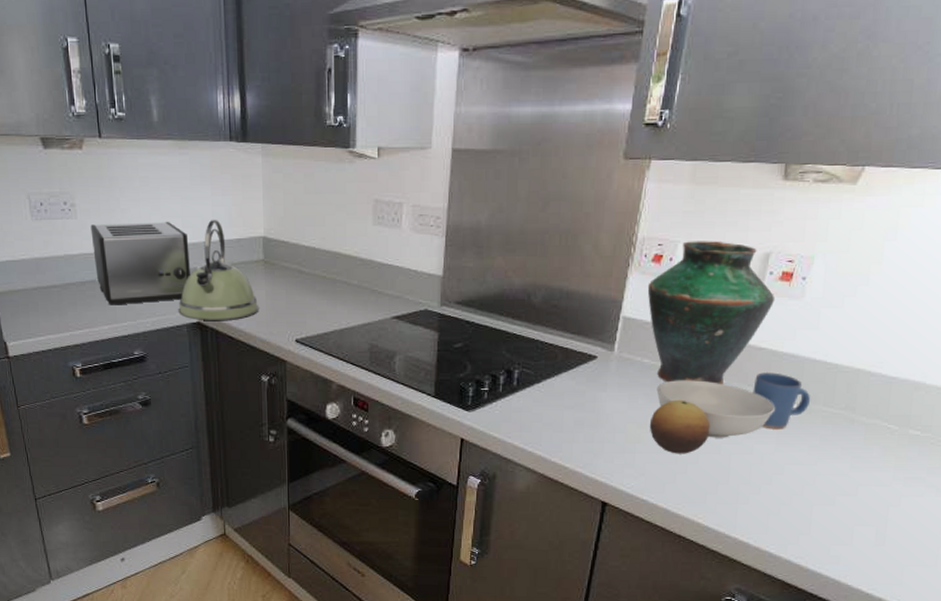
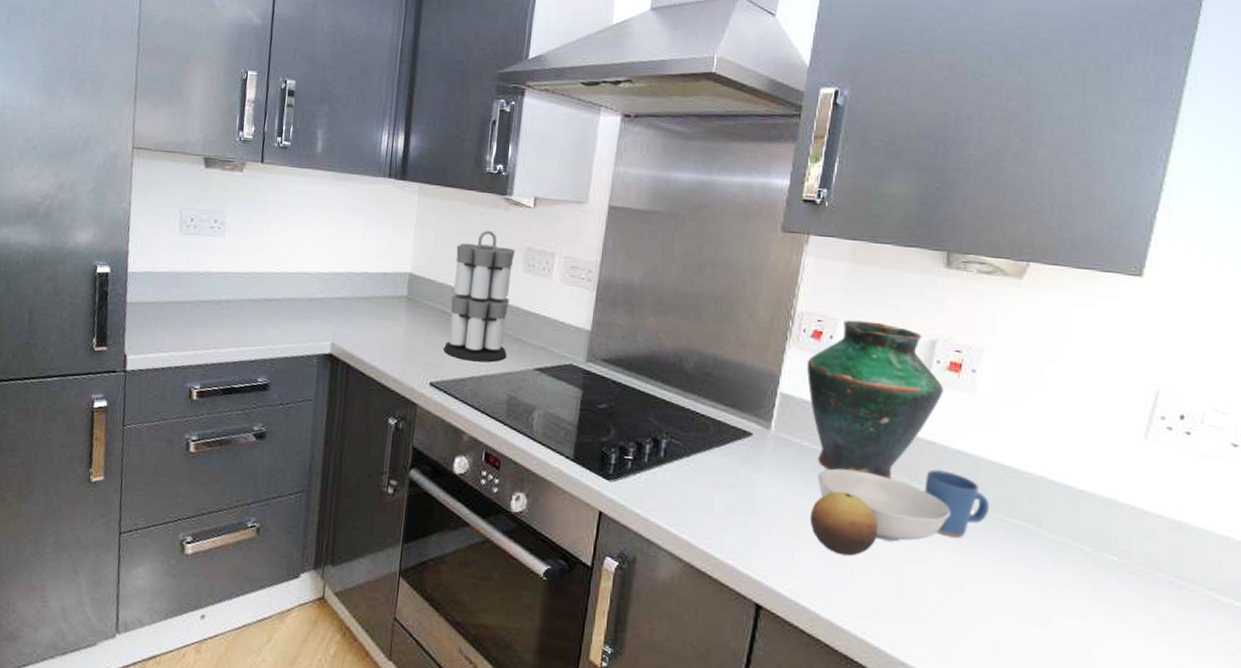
toaster: present [90,222,190,305] -> none [233,244,333,329]
kettle: present [178,219,259,321] -> none [311,250,396,356]
spice rack: none [305,186,365,316] -> present [444,230,515,363]

